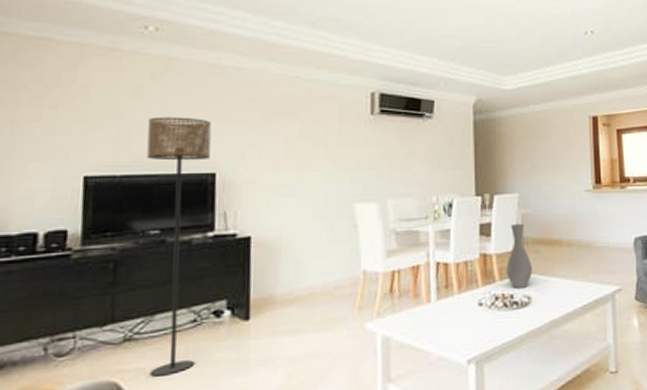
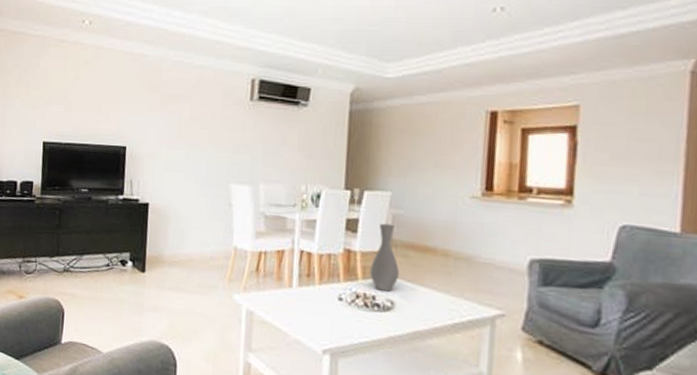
floor lamp: present [147,117,212,377] -> none [78,96,125,304]

